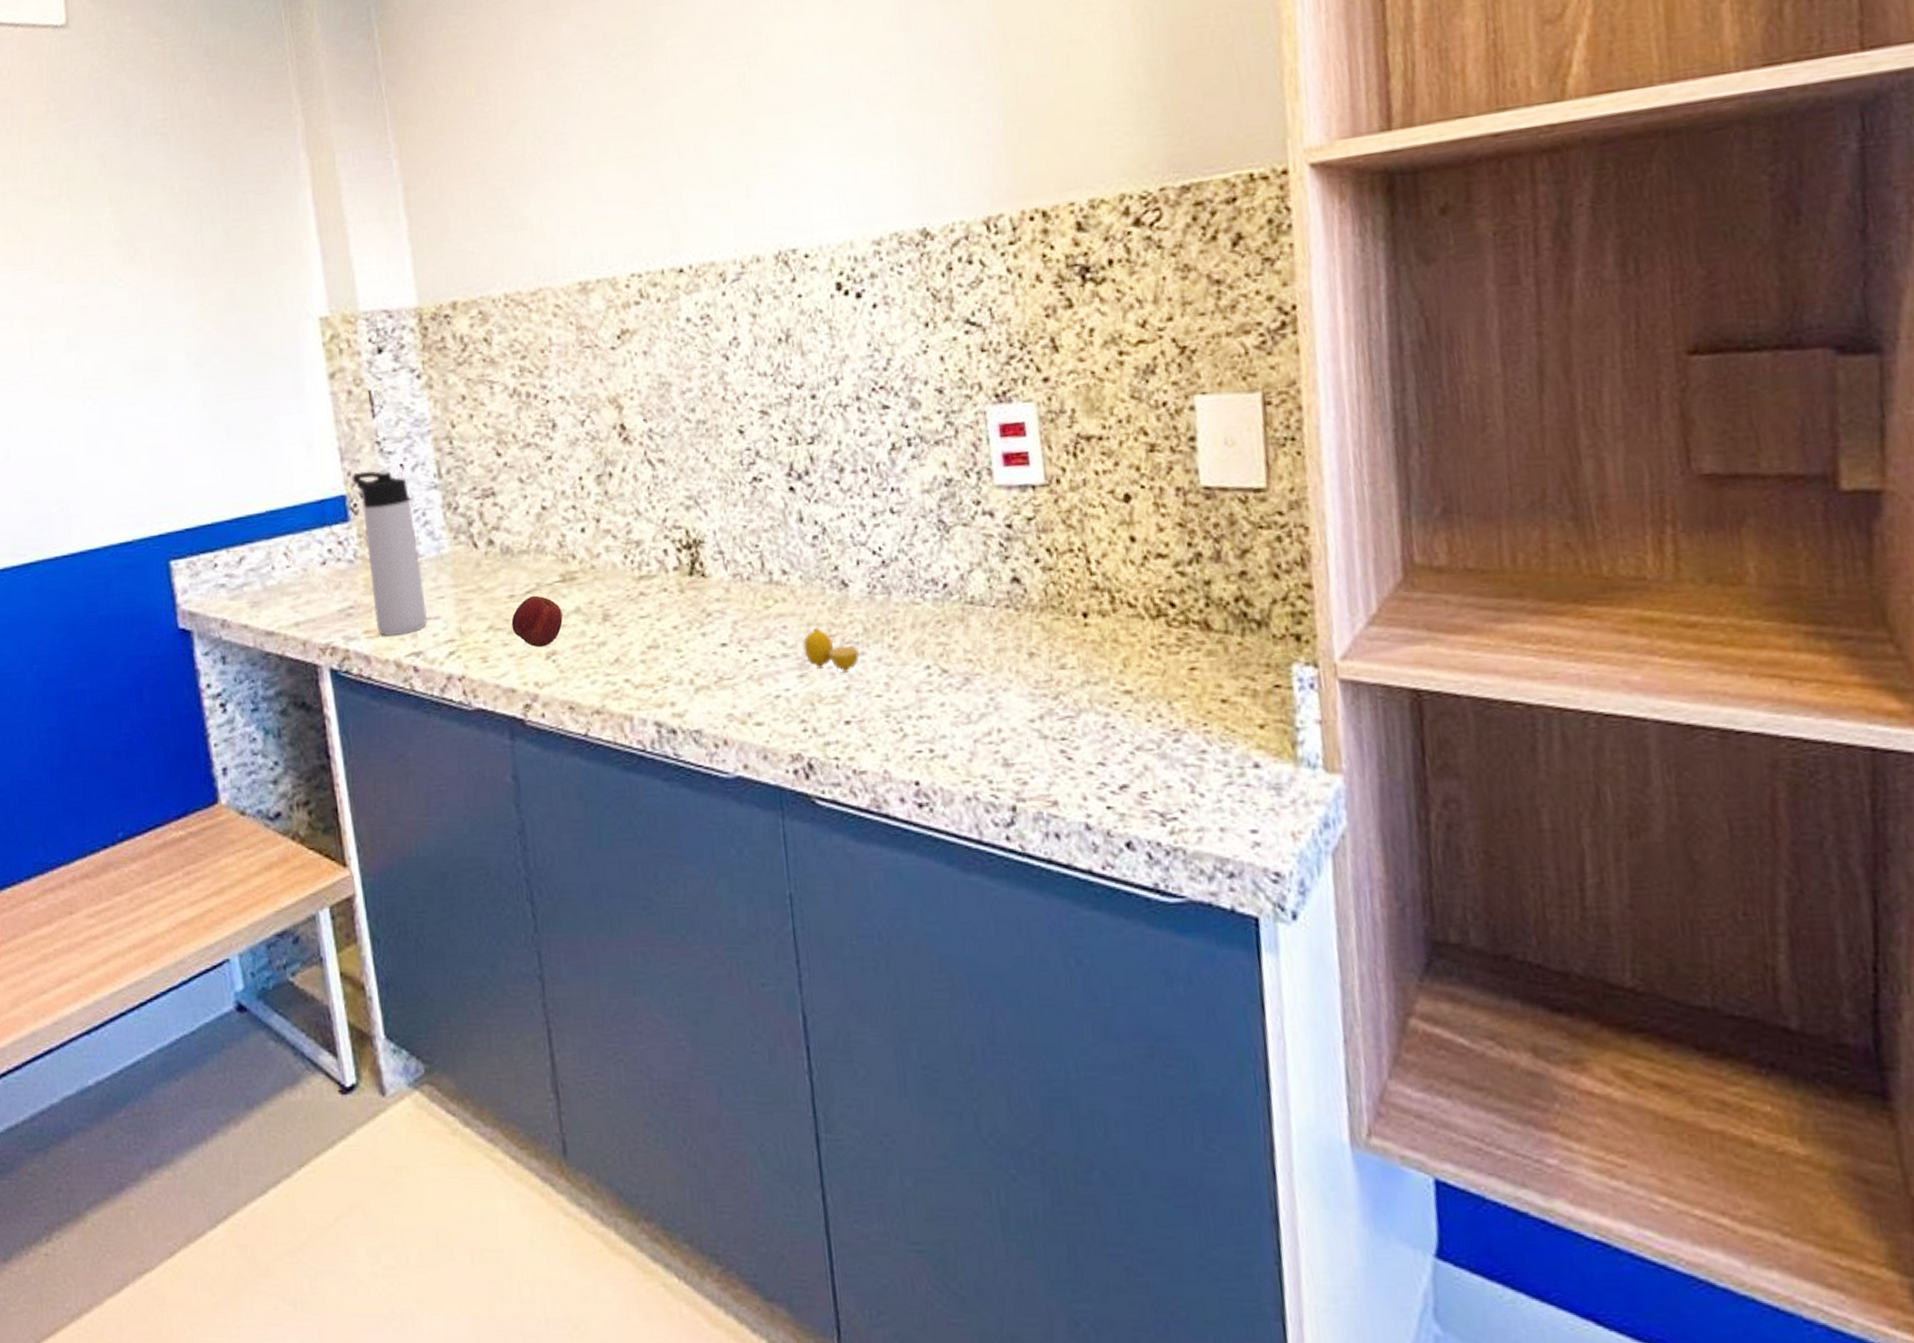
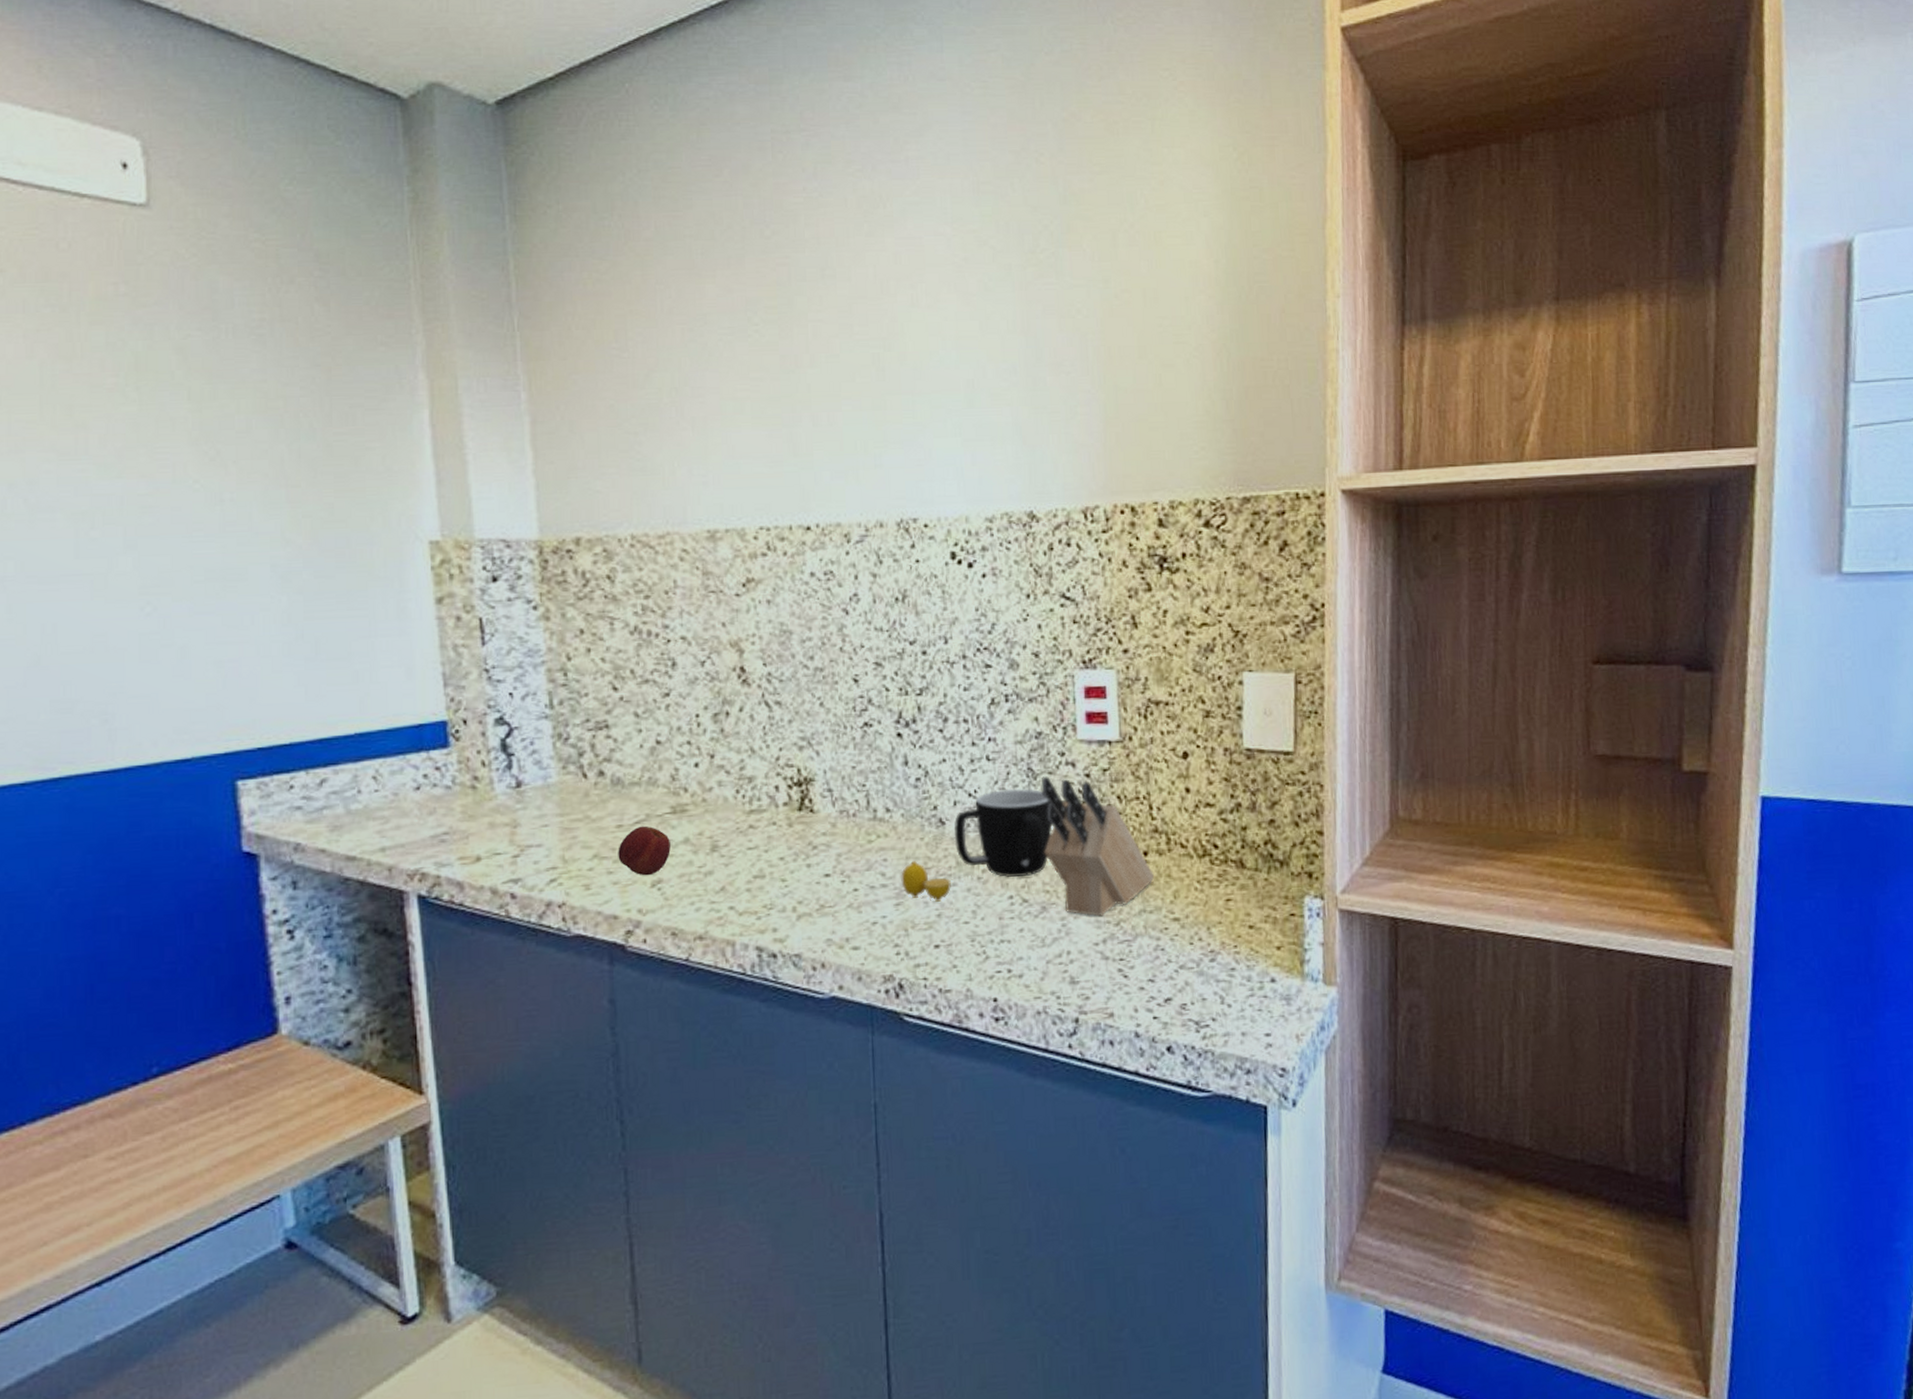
thermos bottle: present [352,471,428,637] -> none [455,698,530,863]
mug: none [858,543,986,644] -> present [954,788,1067,877]
knife block: none [954,529,1097,689] -> present [1041,776,1154,917]

